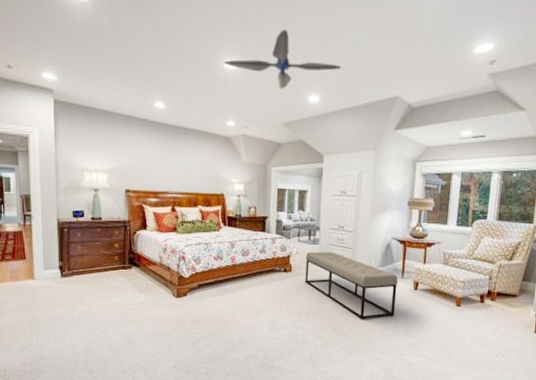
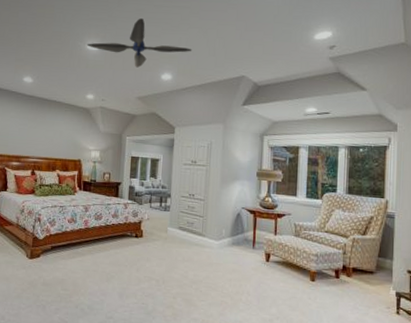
bench: present [305,251,398,320] -> none [156,218,249,290]

